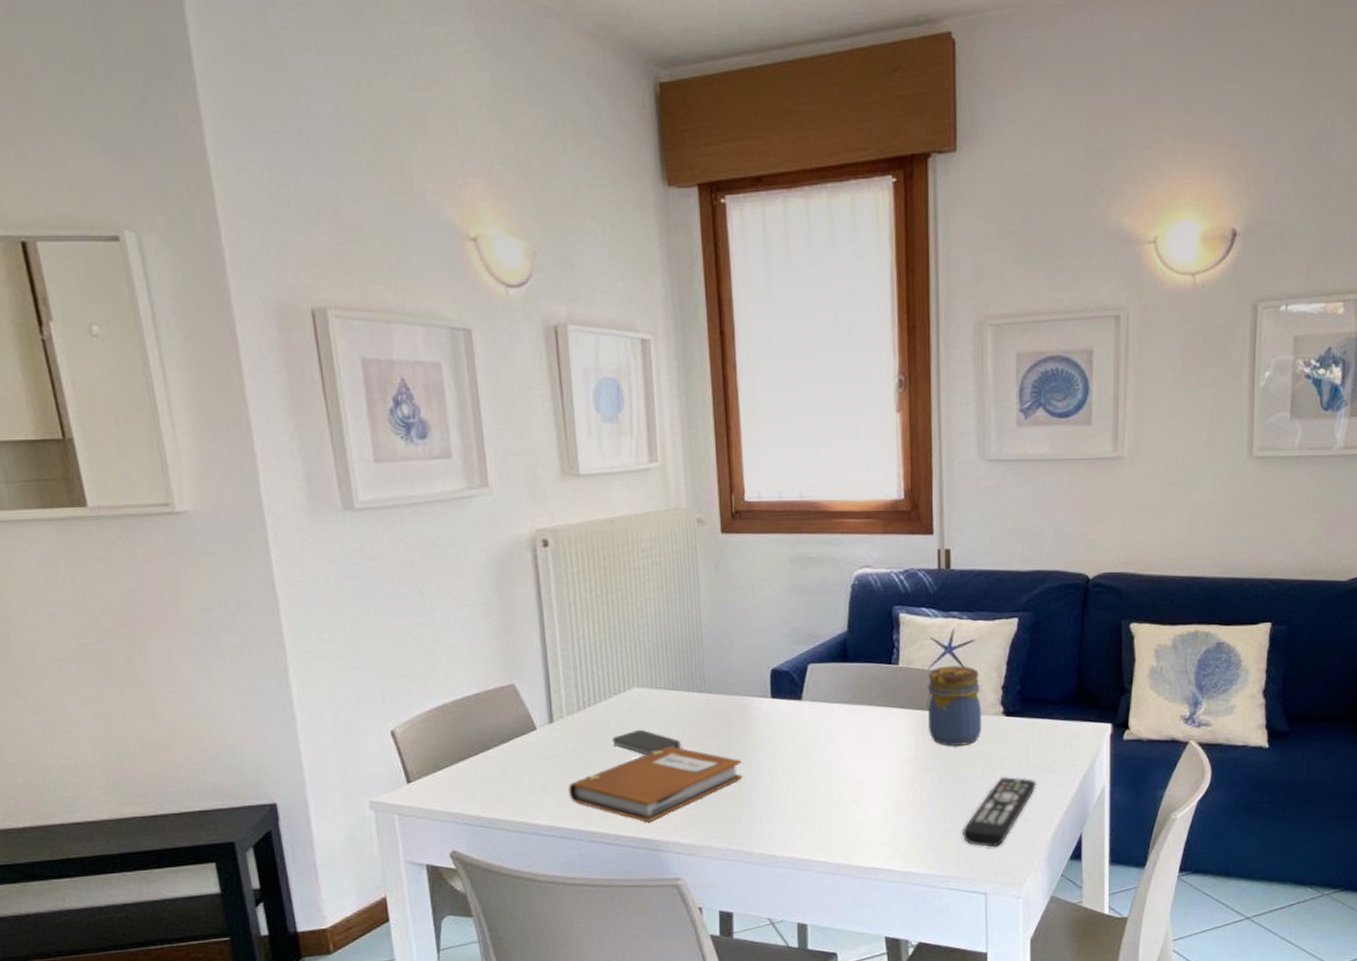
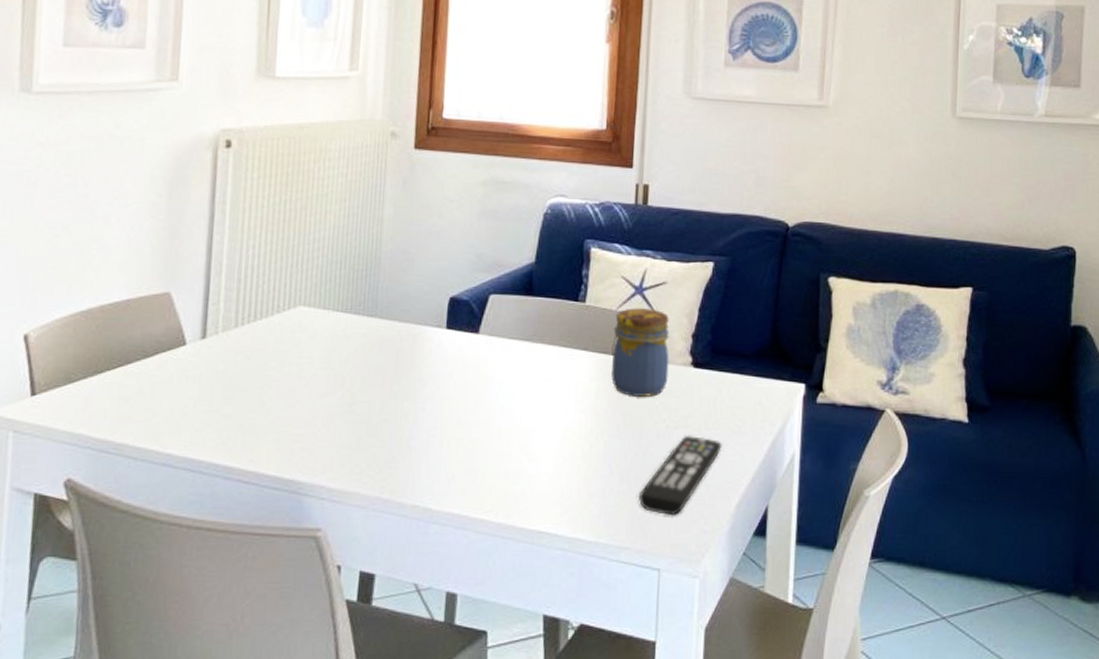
notebook: present [568,746,742,823] -> none [210,374,406,461]
smartphone: present [612,729,681,755] -> none [268,353,342,383]

